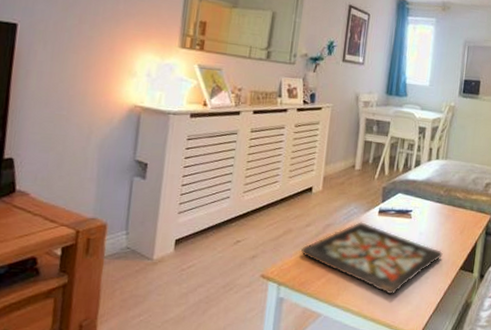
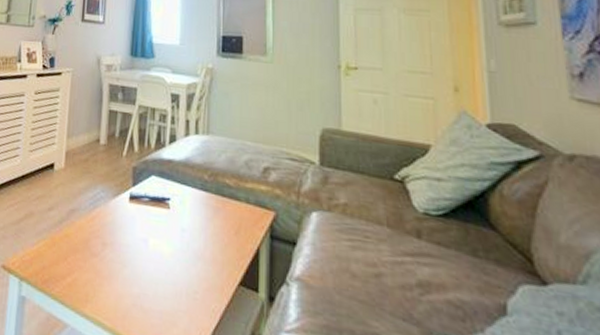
decorative tray: present [300,222,443,295] -> none [43,208,214,311]

